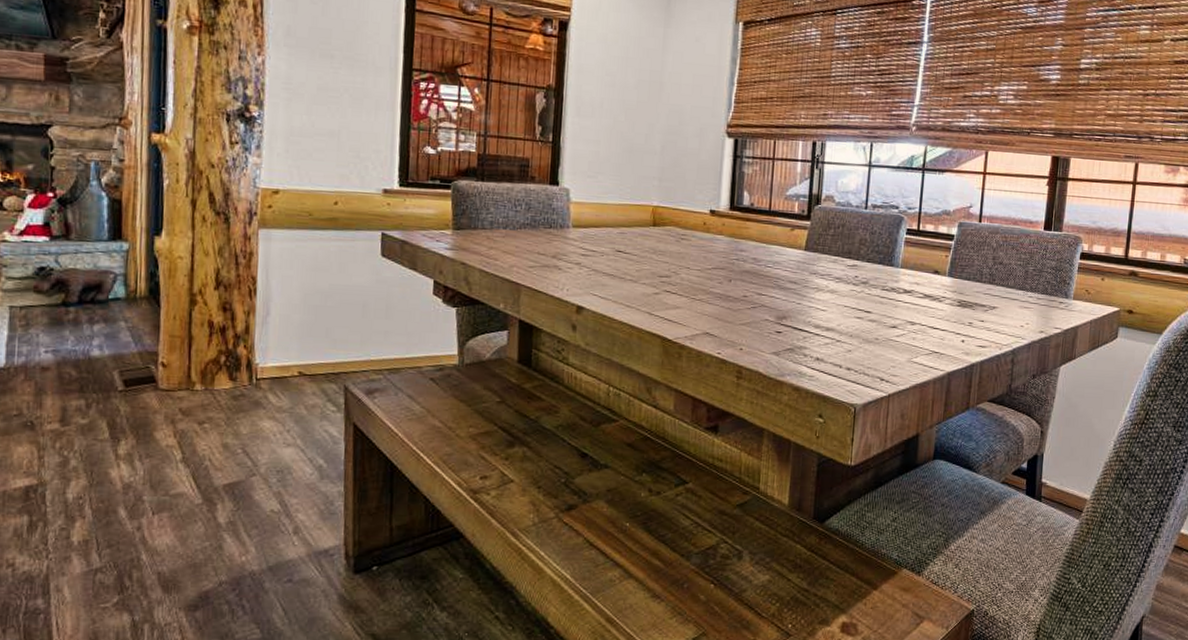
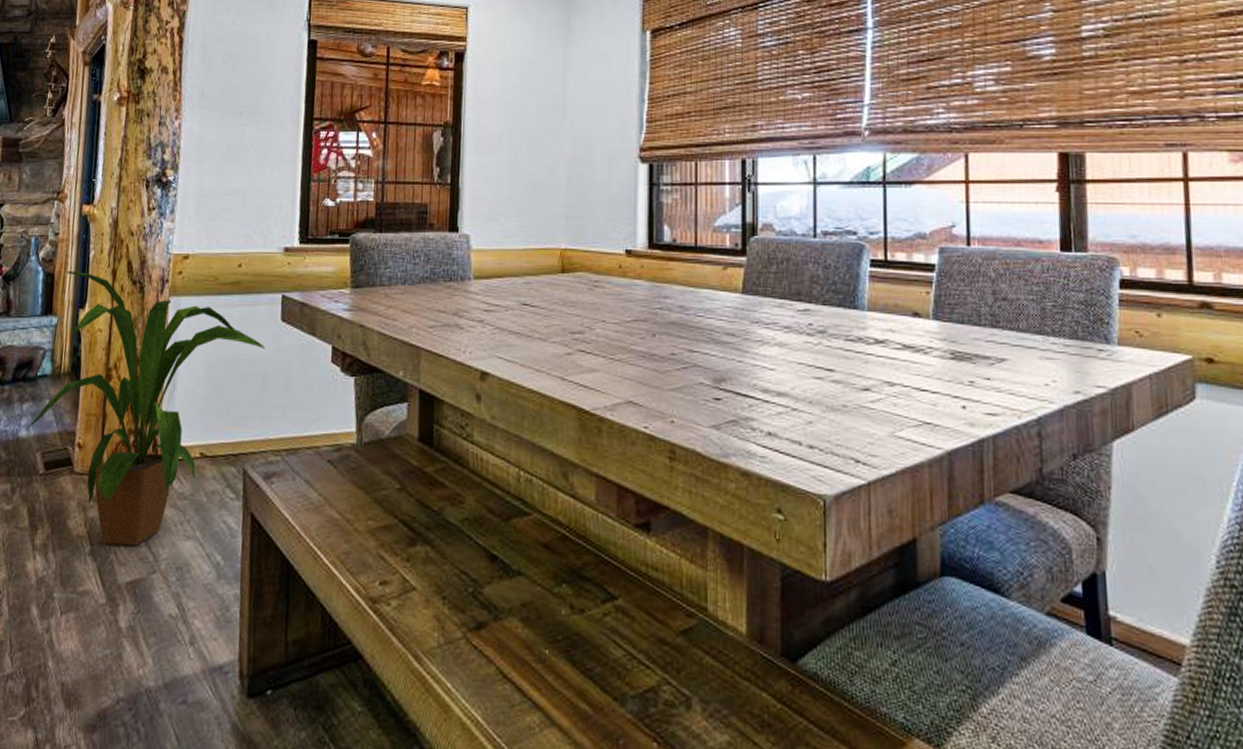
house plant: none [101,198,366,454] -> present [28,271,266,546]

